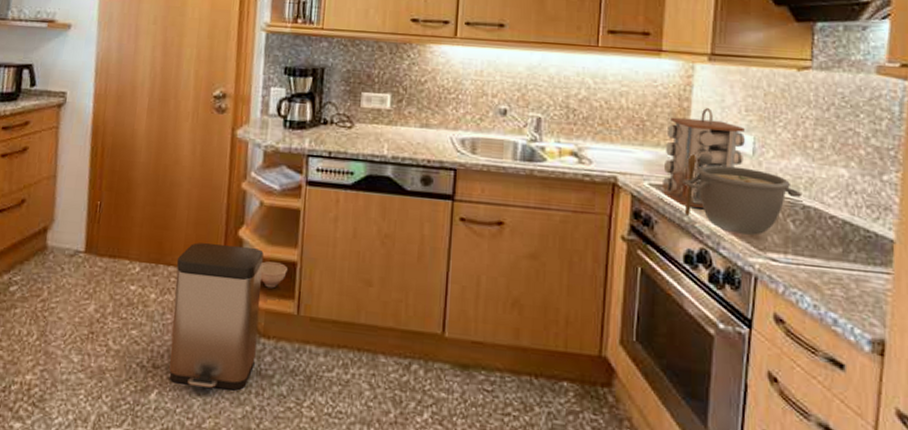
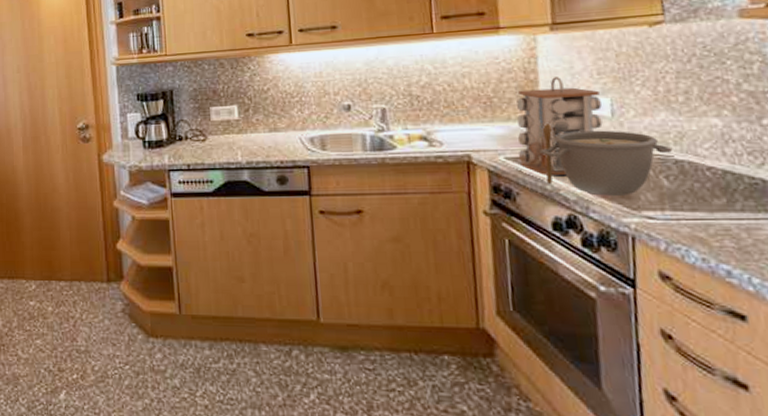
pedal bin: present [169,242,264,391] -> none [66,258,147,386]
bowl: present [260,261,287,289] -> none [141,269,165,293]

